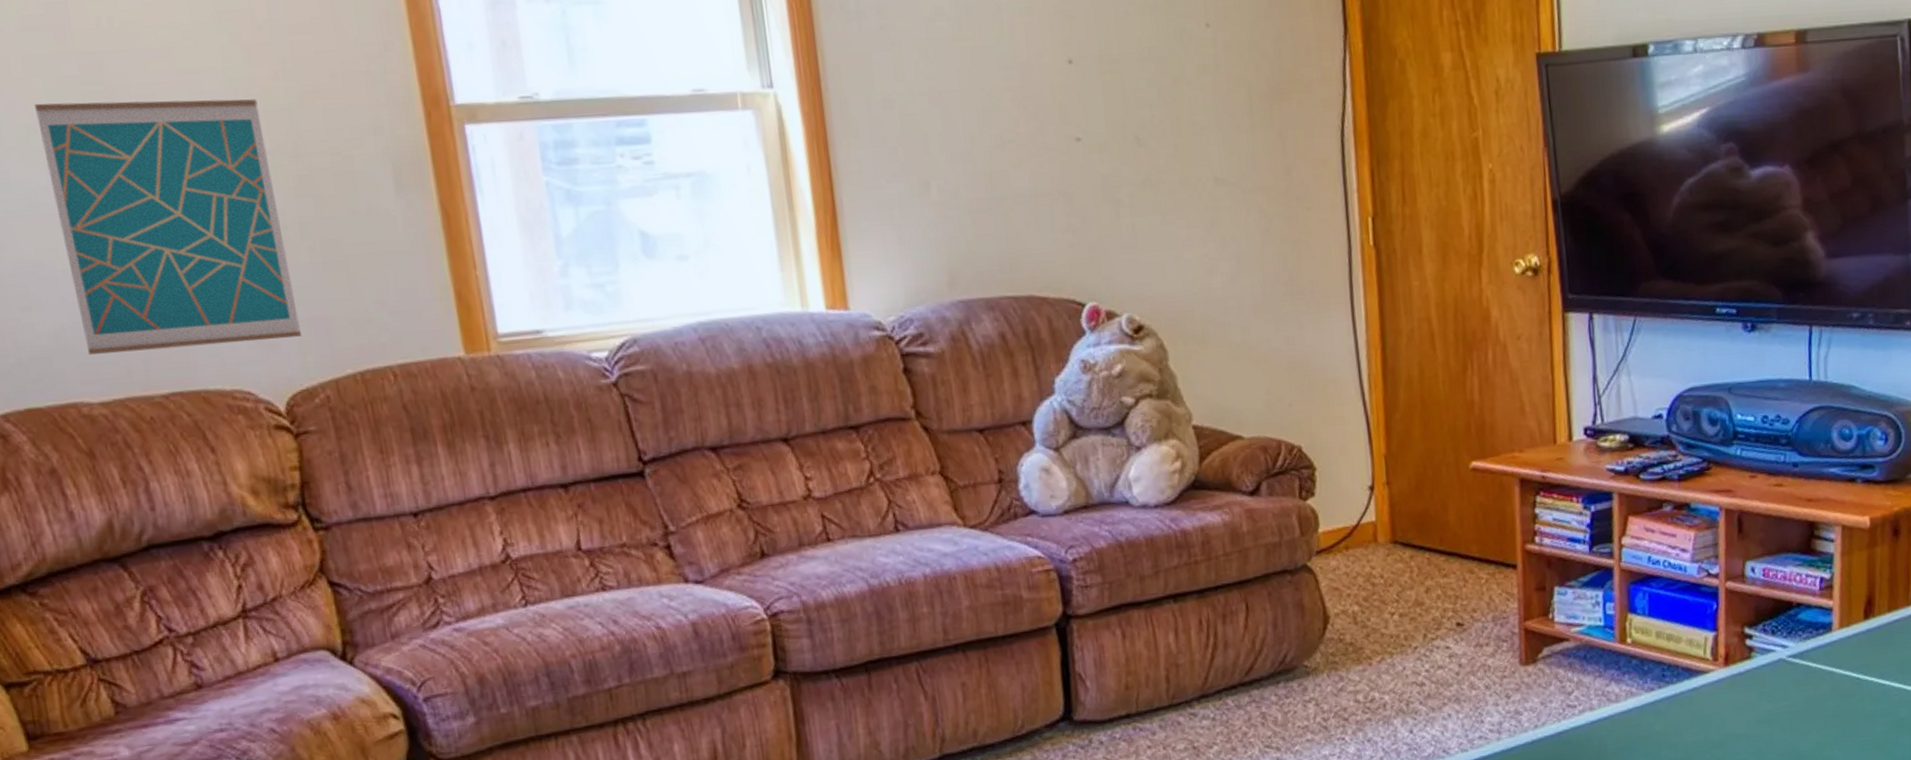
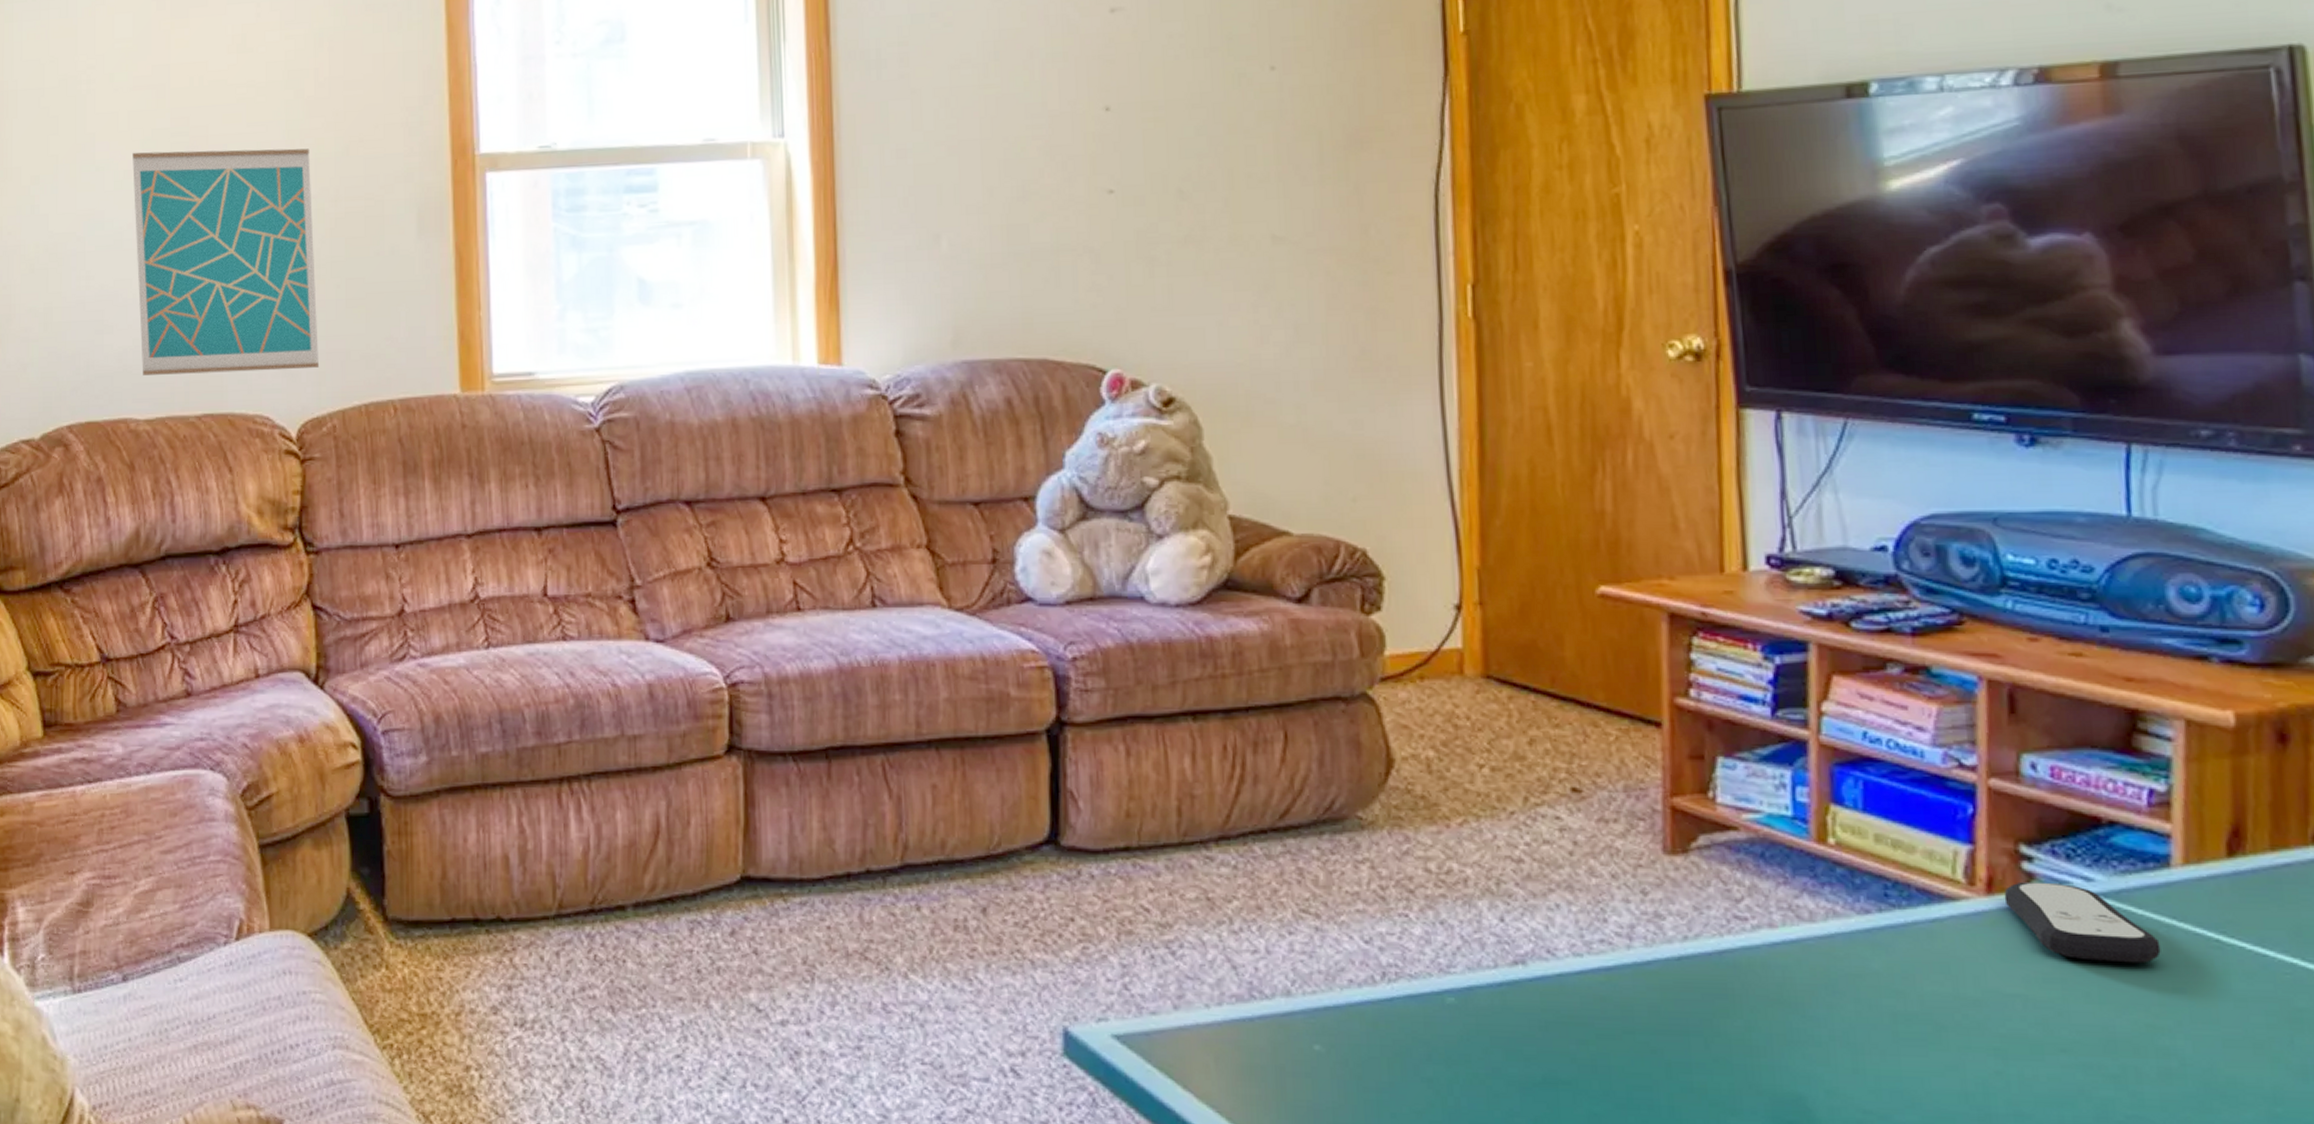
remote control: none [1735,652,1826,704] -> present [2004,881,2161,964]

